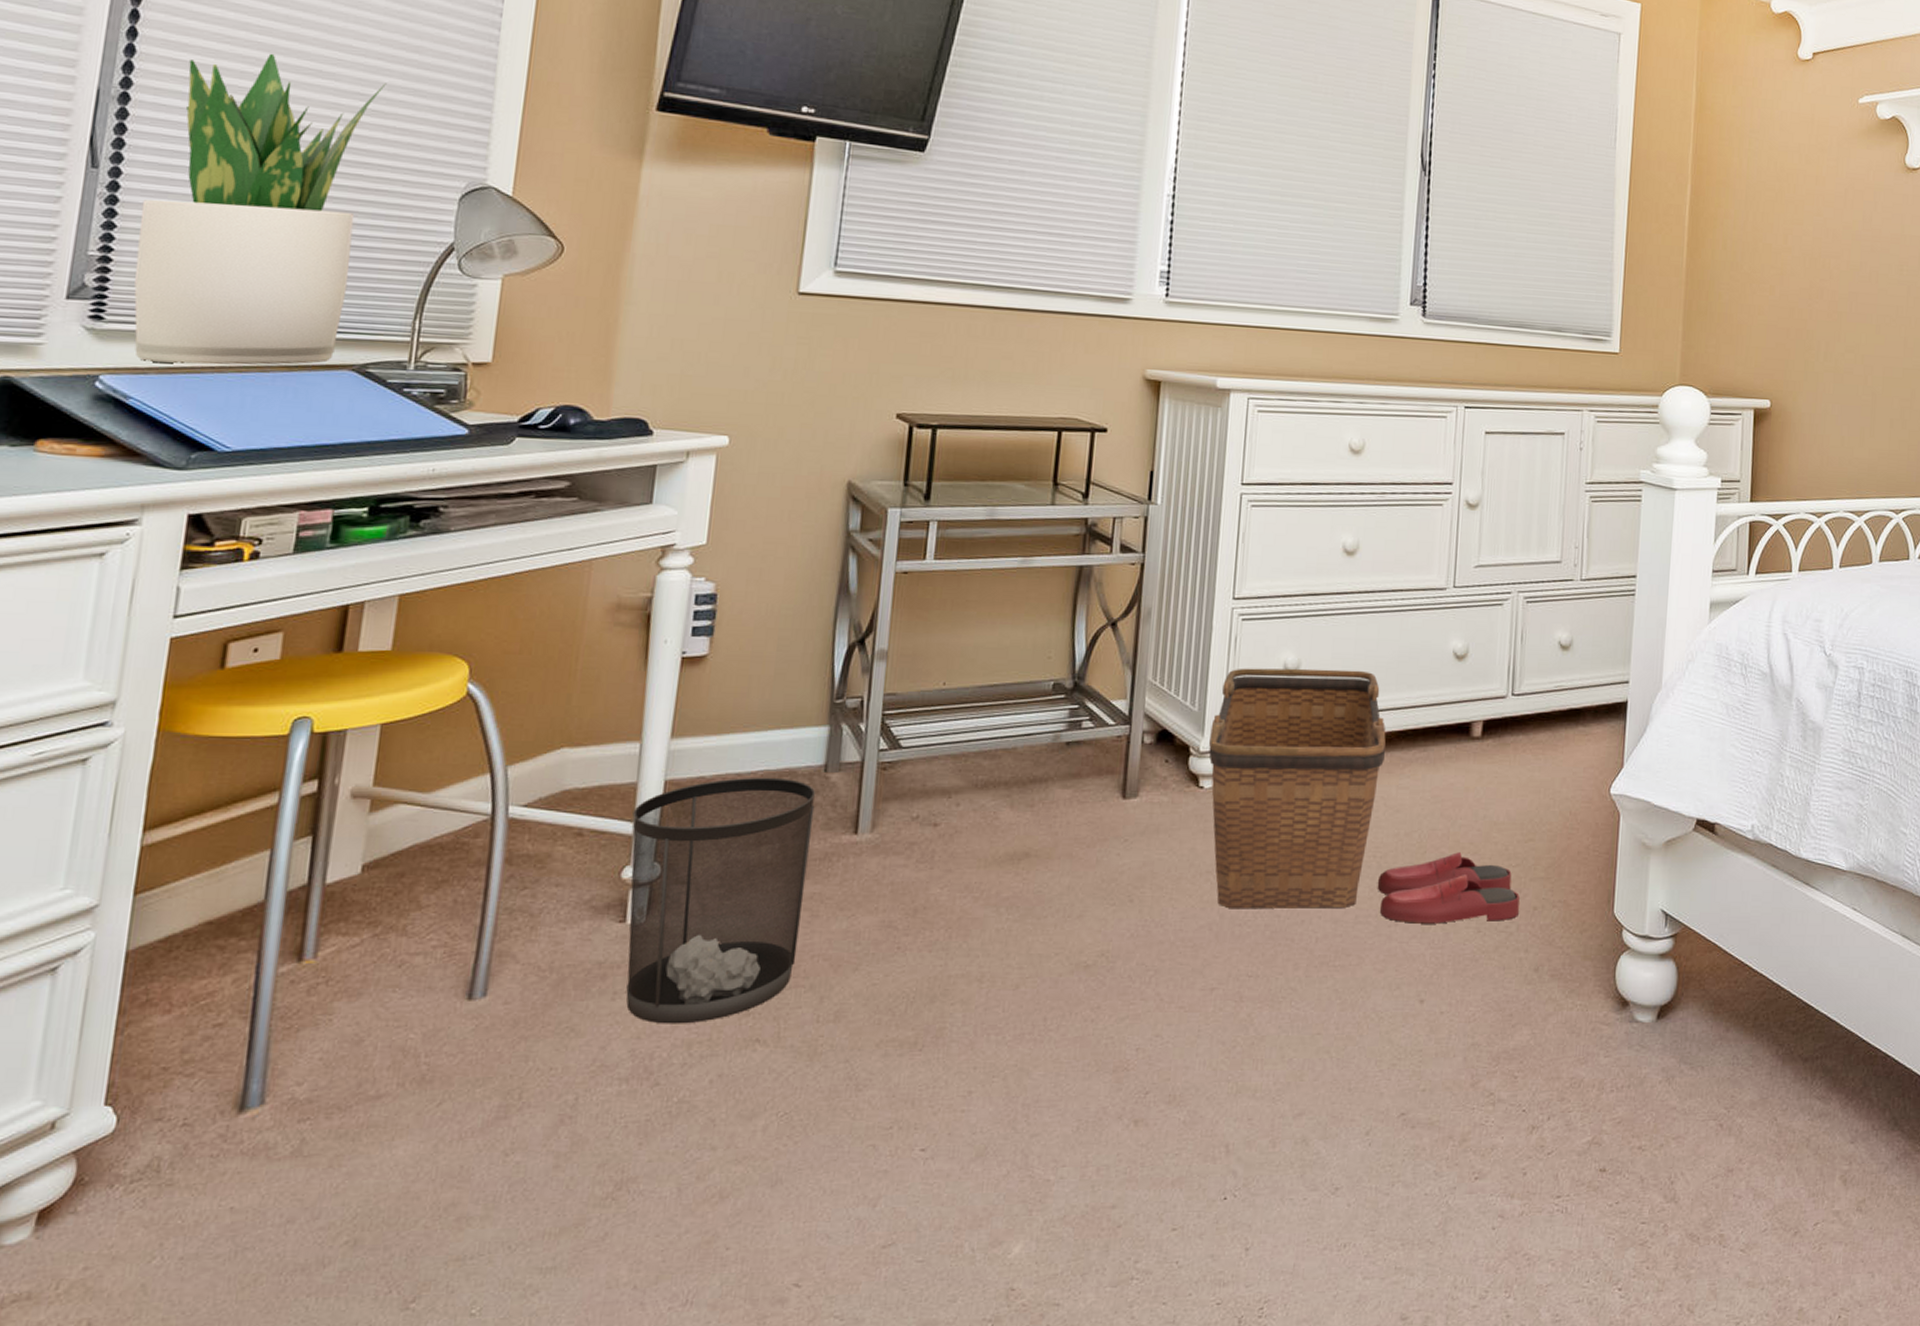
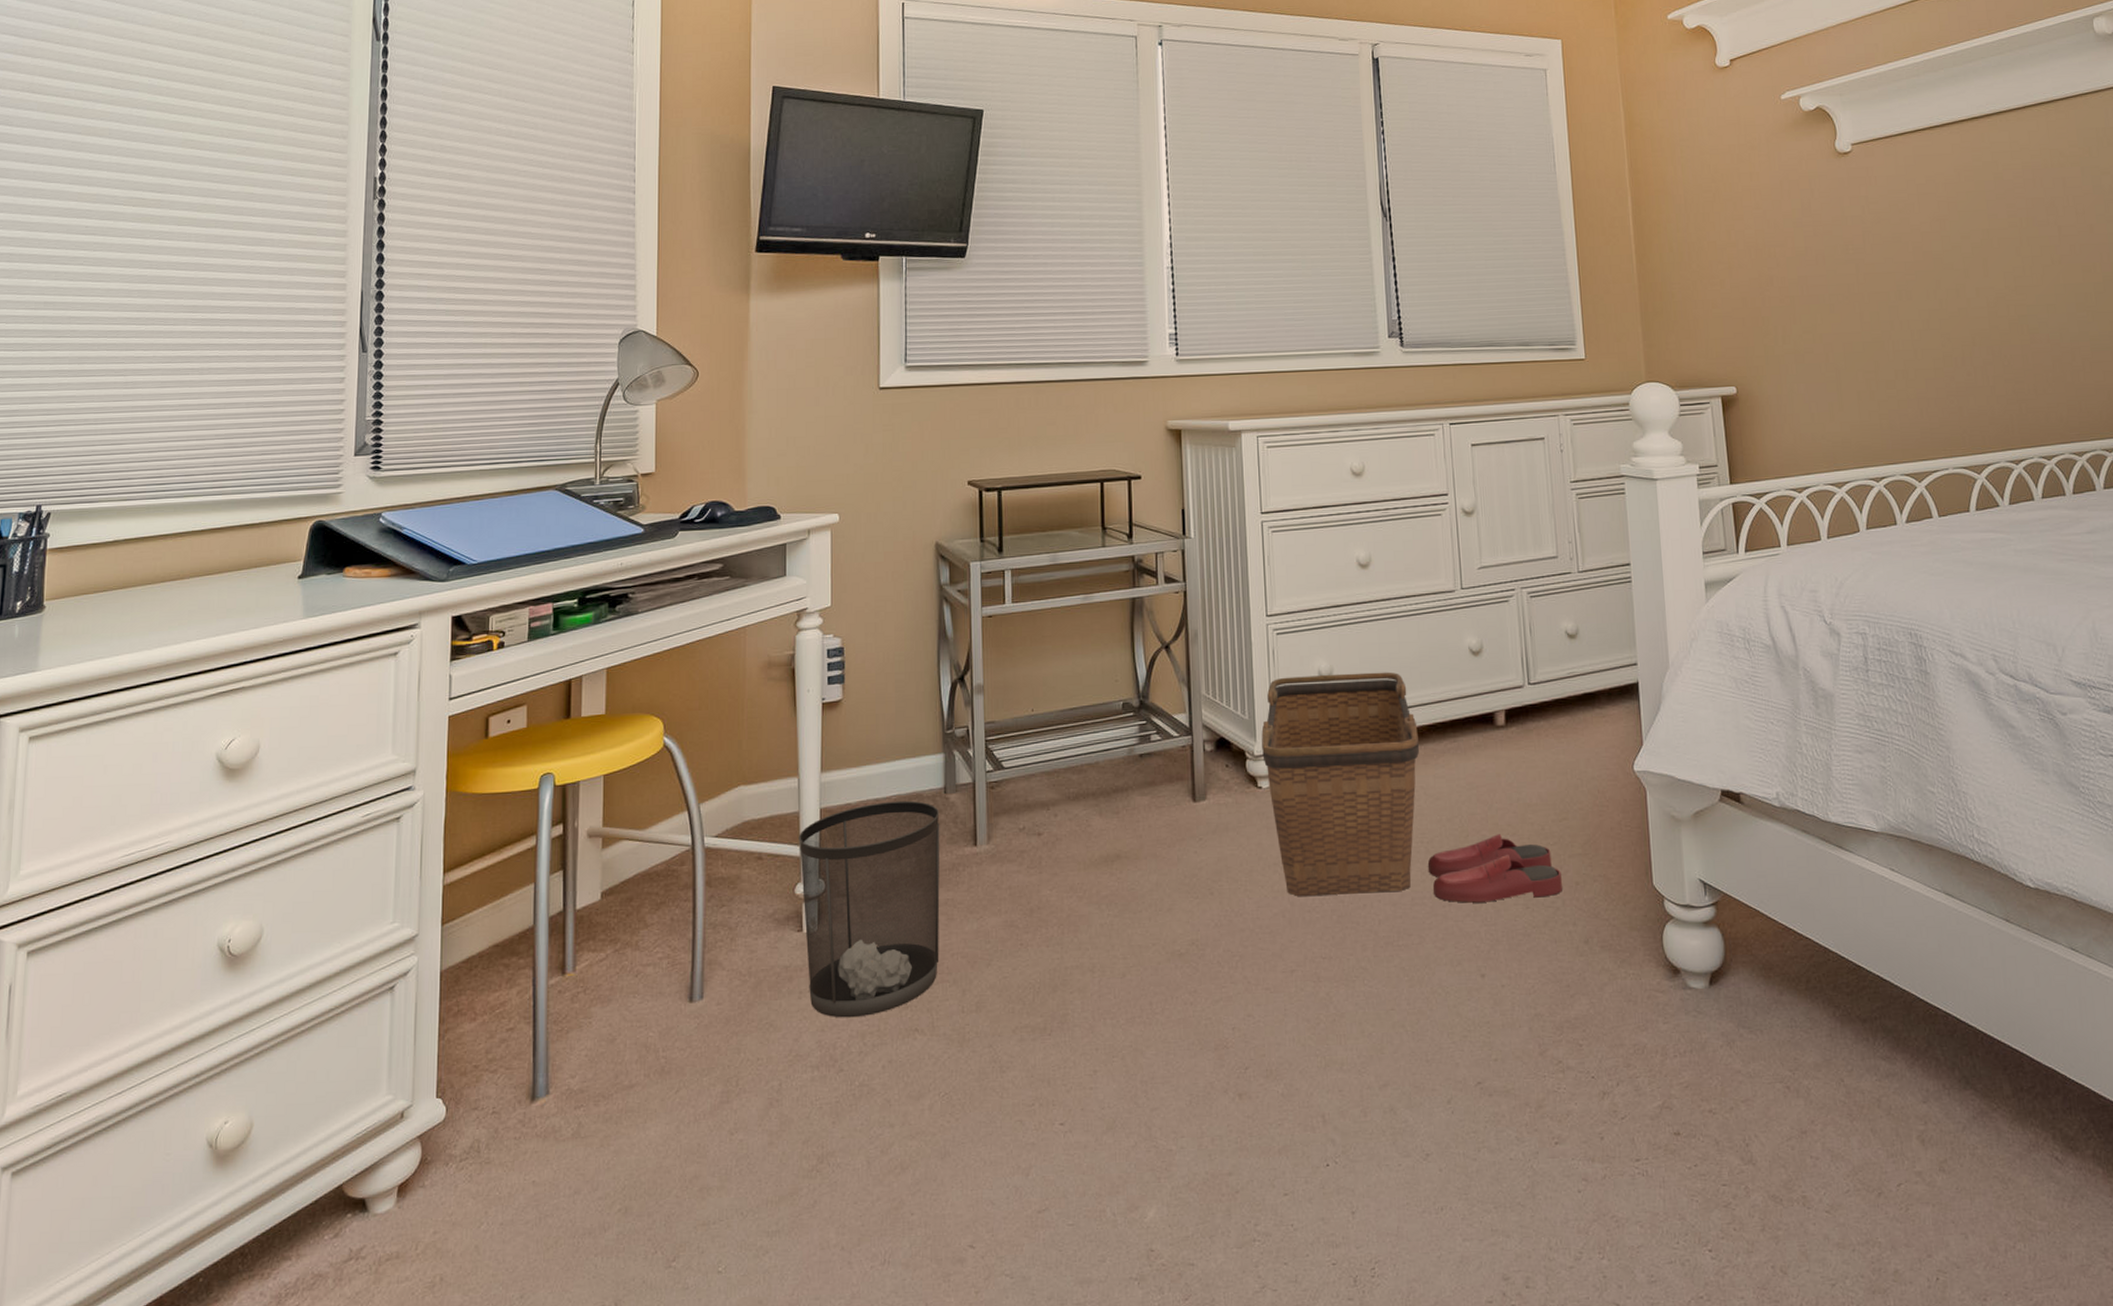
planter: present [134,53,387,366] -> none [398,246,558,498]

